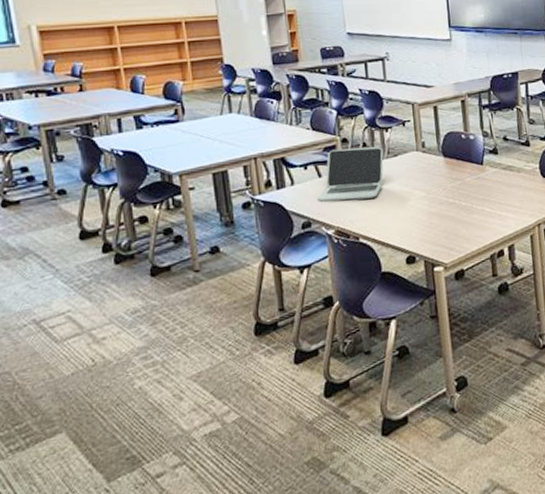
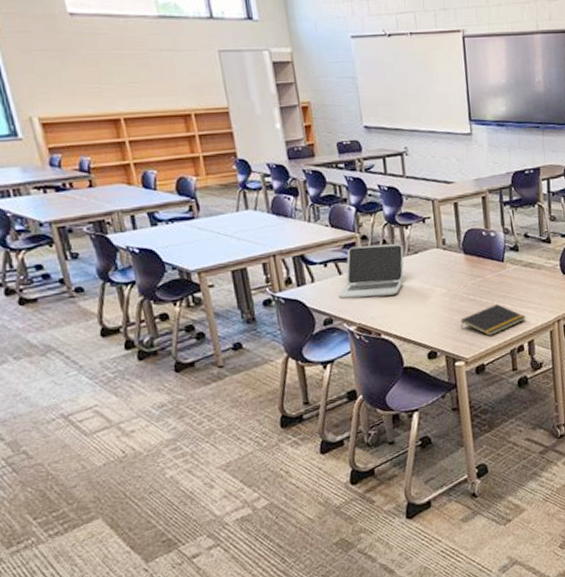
notepad: none [439,207,506,241] -> present [460,304,526,337]

